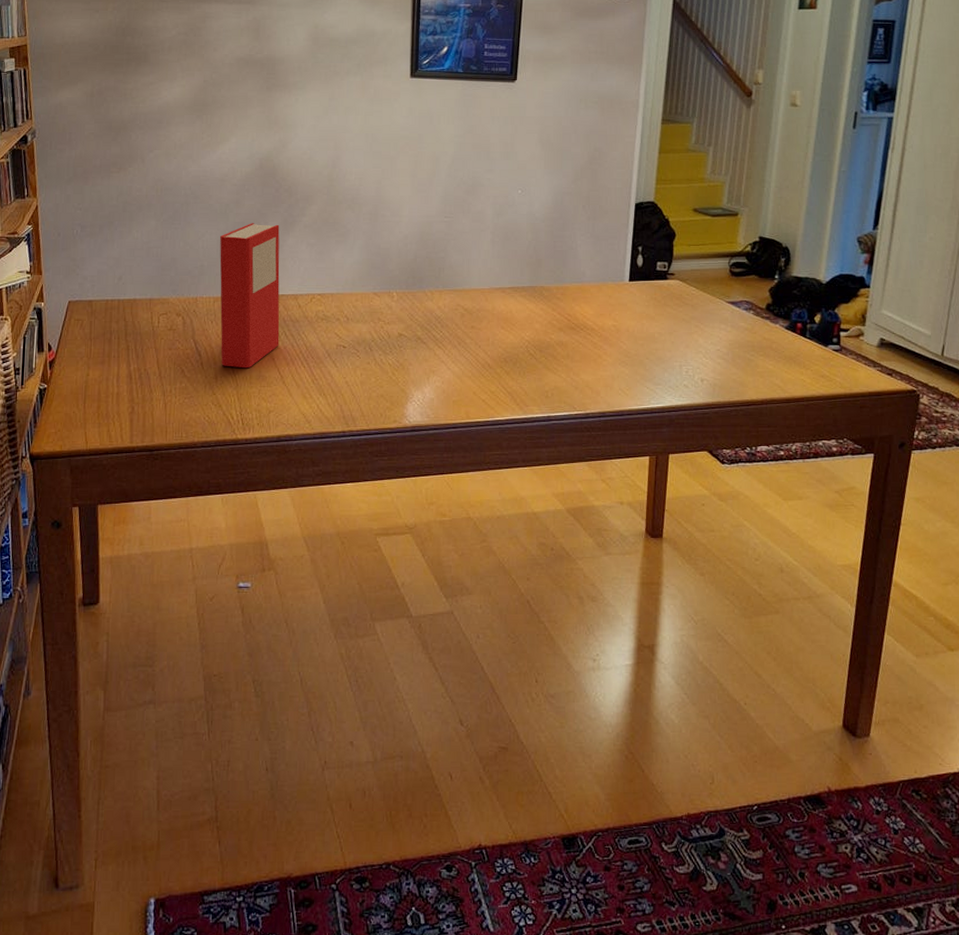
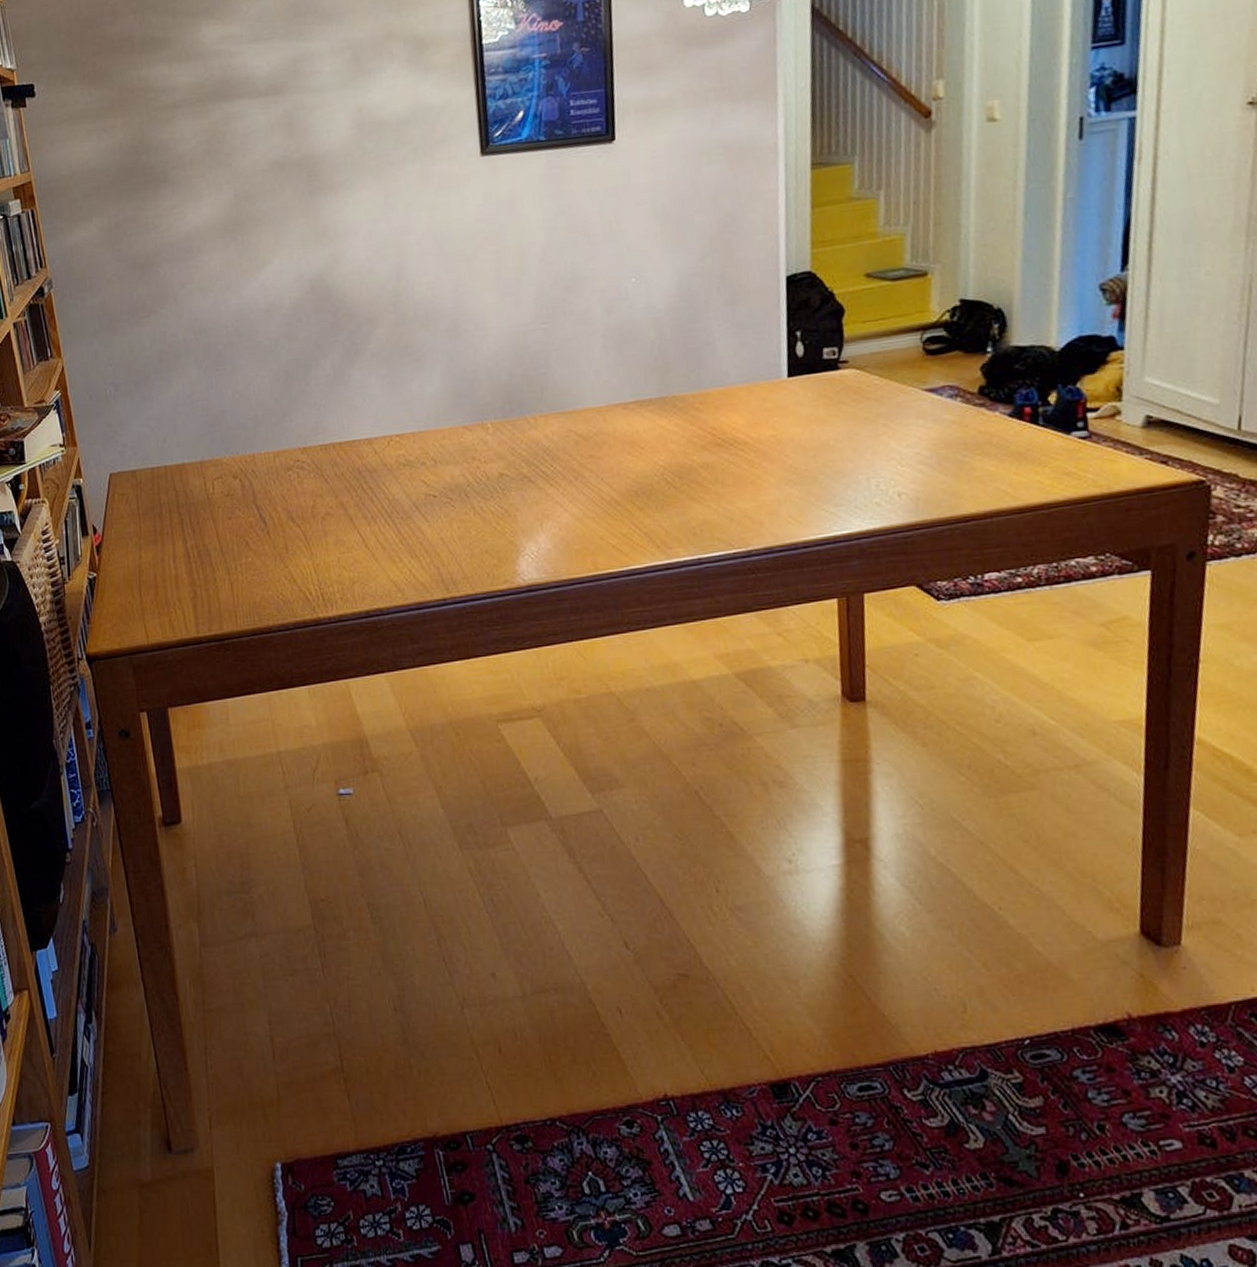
book: present [220,223,280,369] -> none [273,356,356,534]

